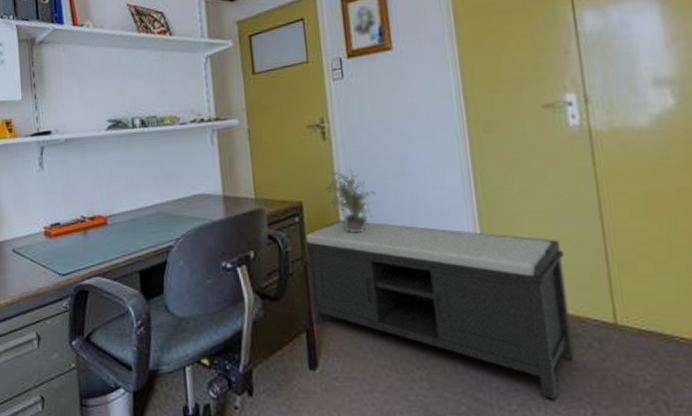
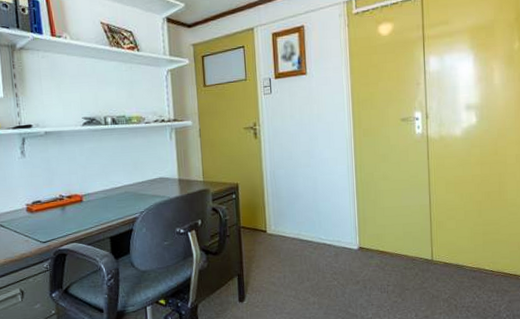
bench: present [303,220,574,399] -> none [238,196,407,309]
potted plant: present [323,169,376,232] -> none [253,160,290,205]

